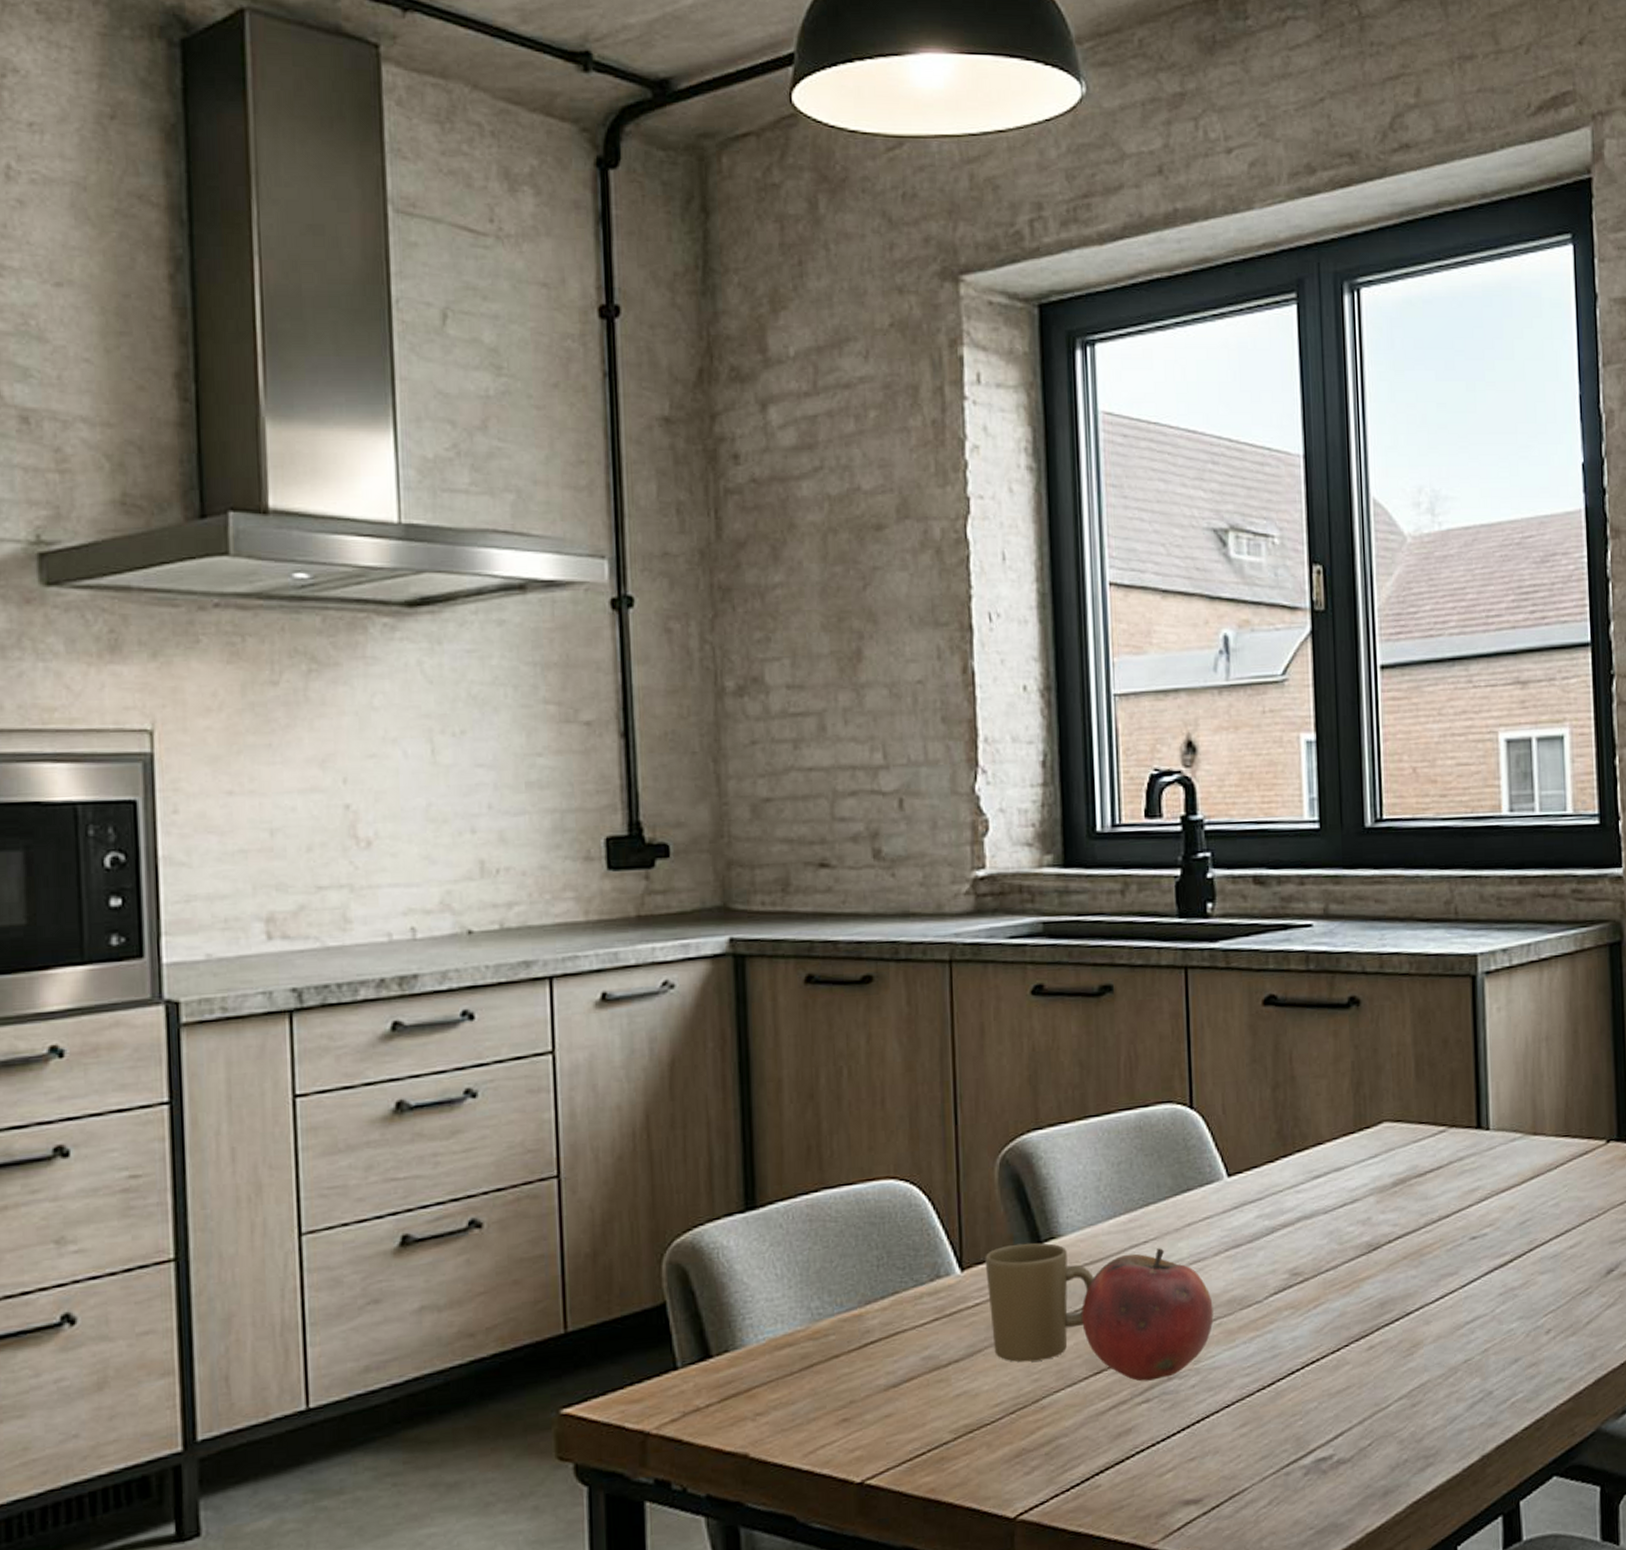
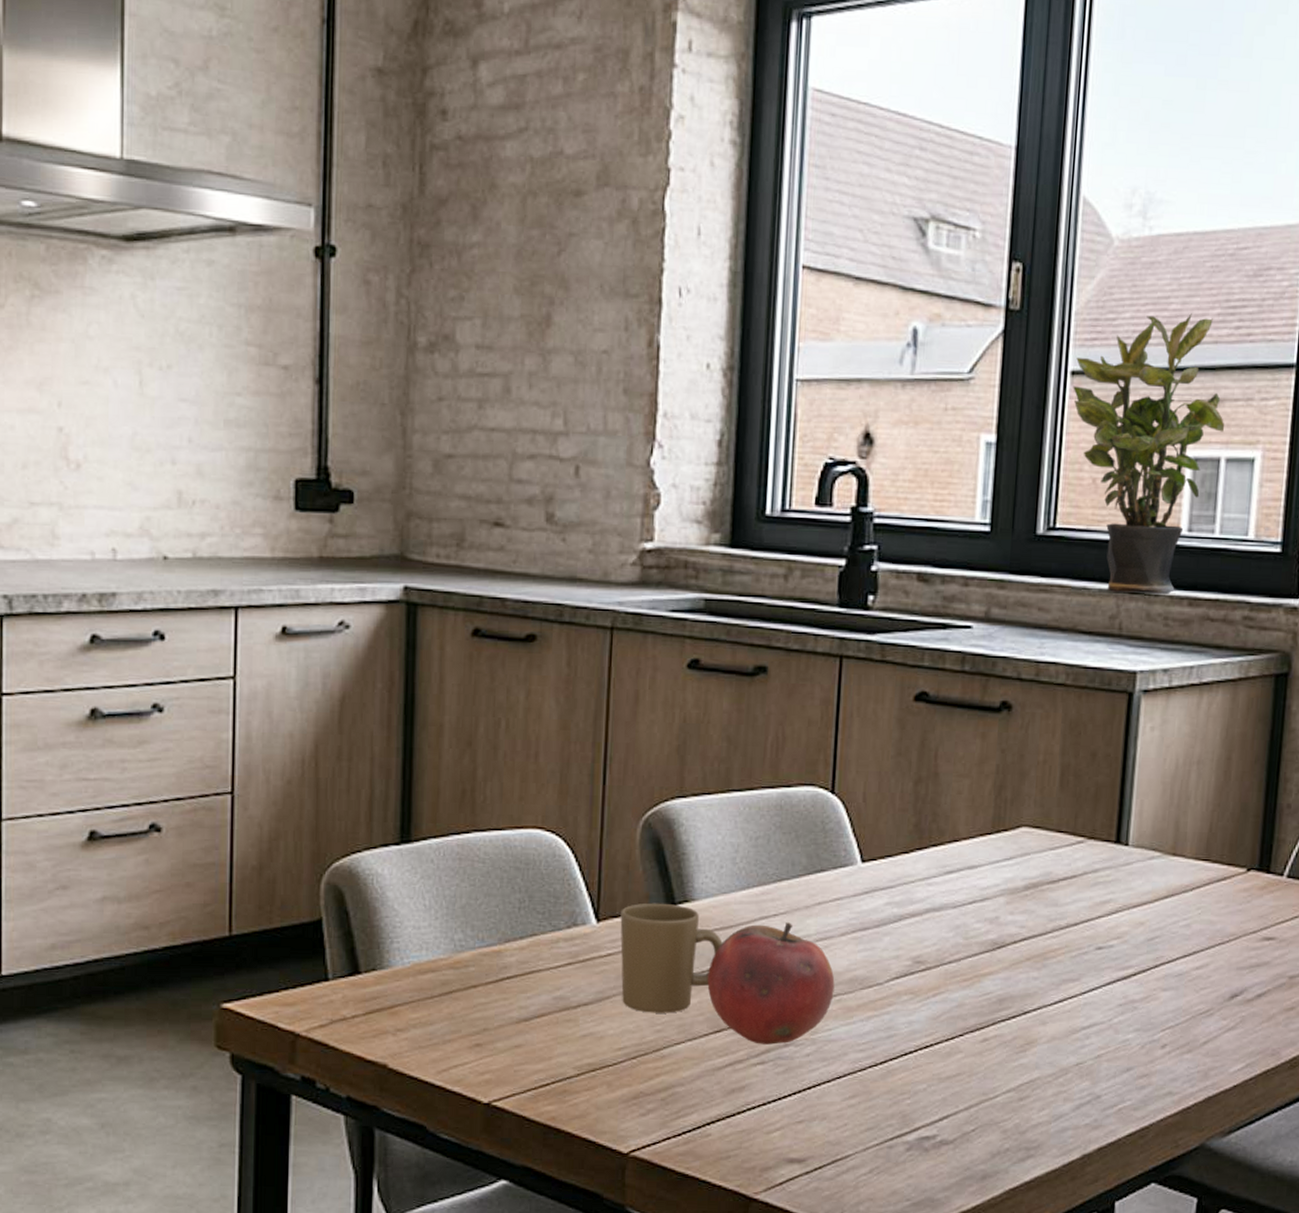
potted plant: none [1384,602,1532,879] -> present [1073,313,1225,595]

